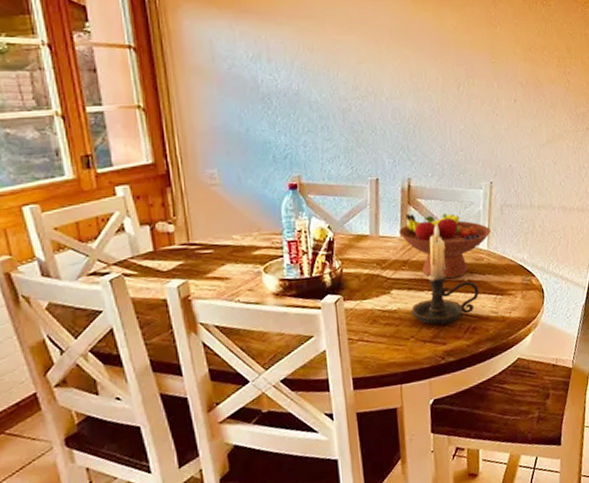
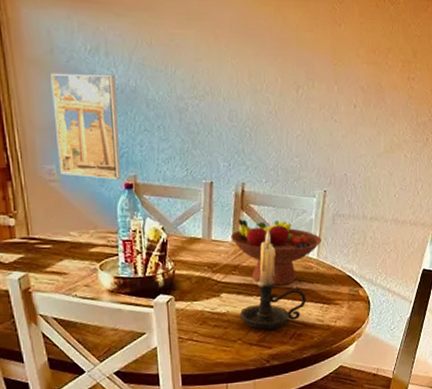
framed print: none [212,79,285,181] -> present [50,73,121,179]

